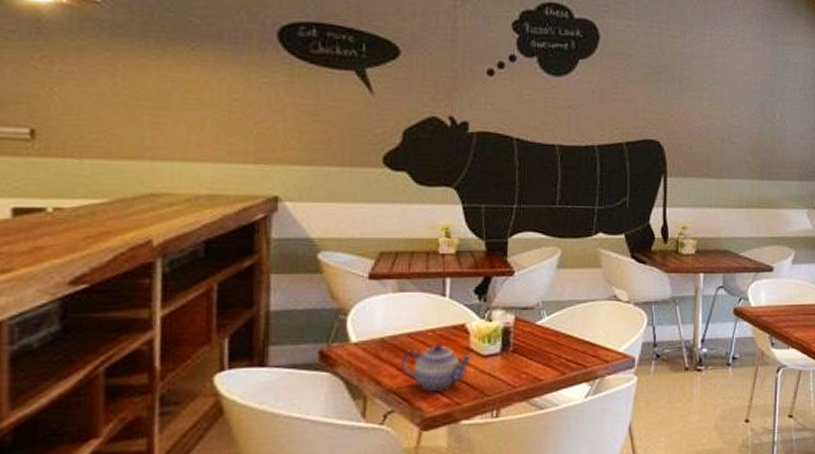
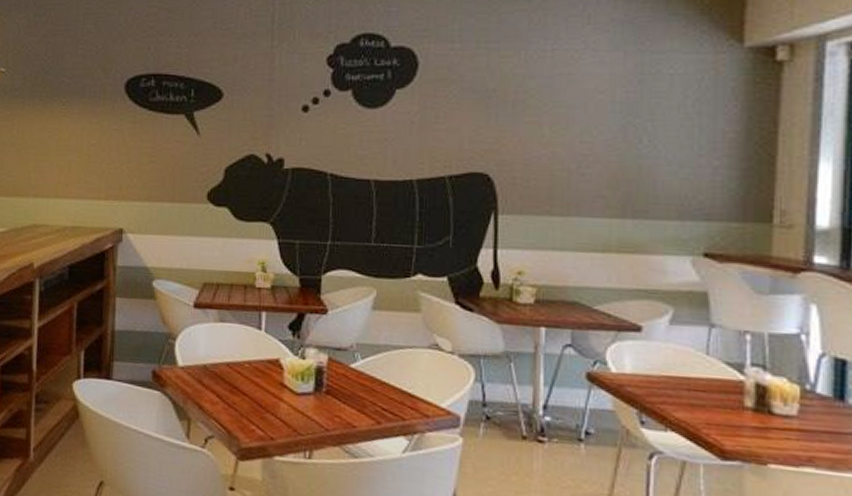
teapot: present [401,344,473,392] -> none [221,376,287,424]

